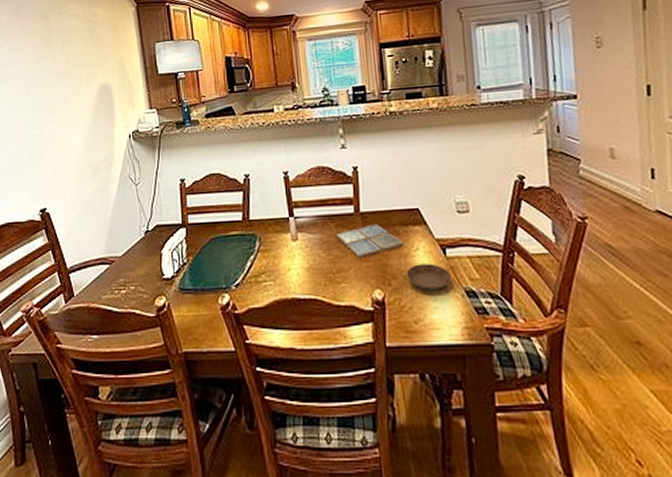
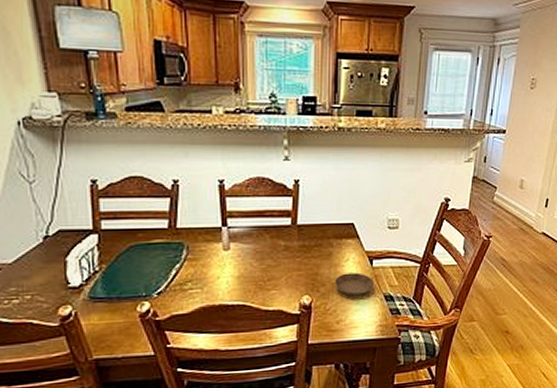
drink coaster: present [336,223,403,257] -> none [270,236,335,266]

